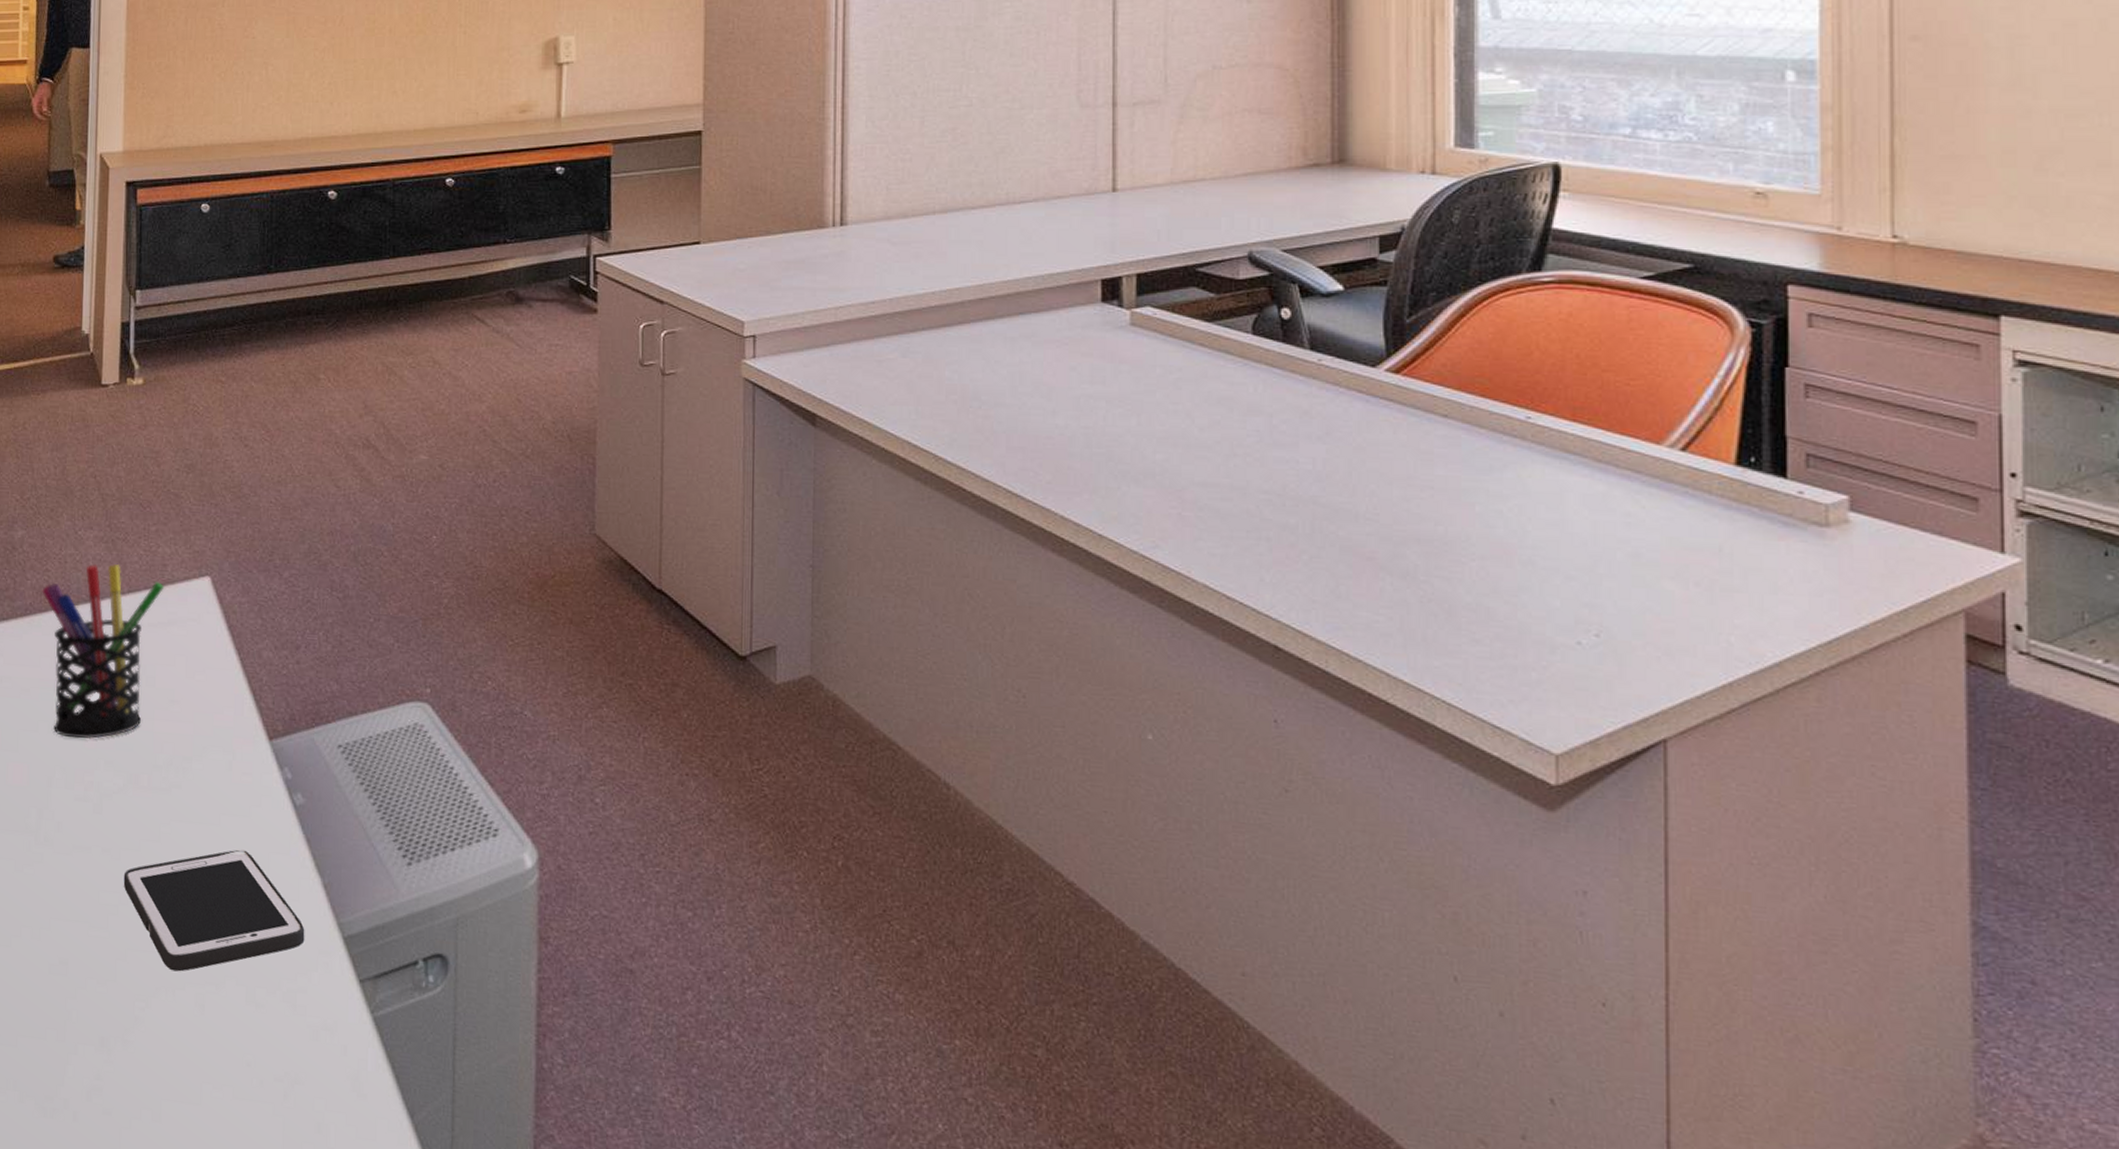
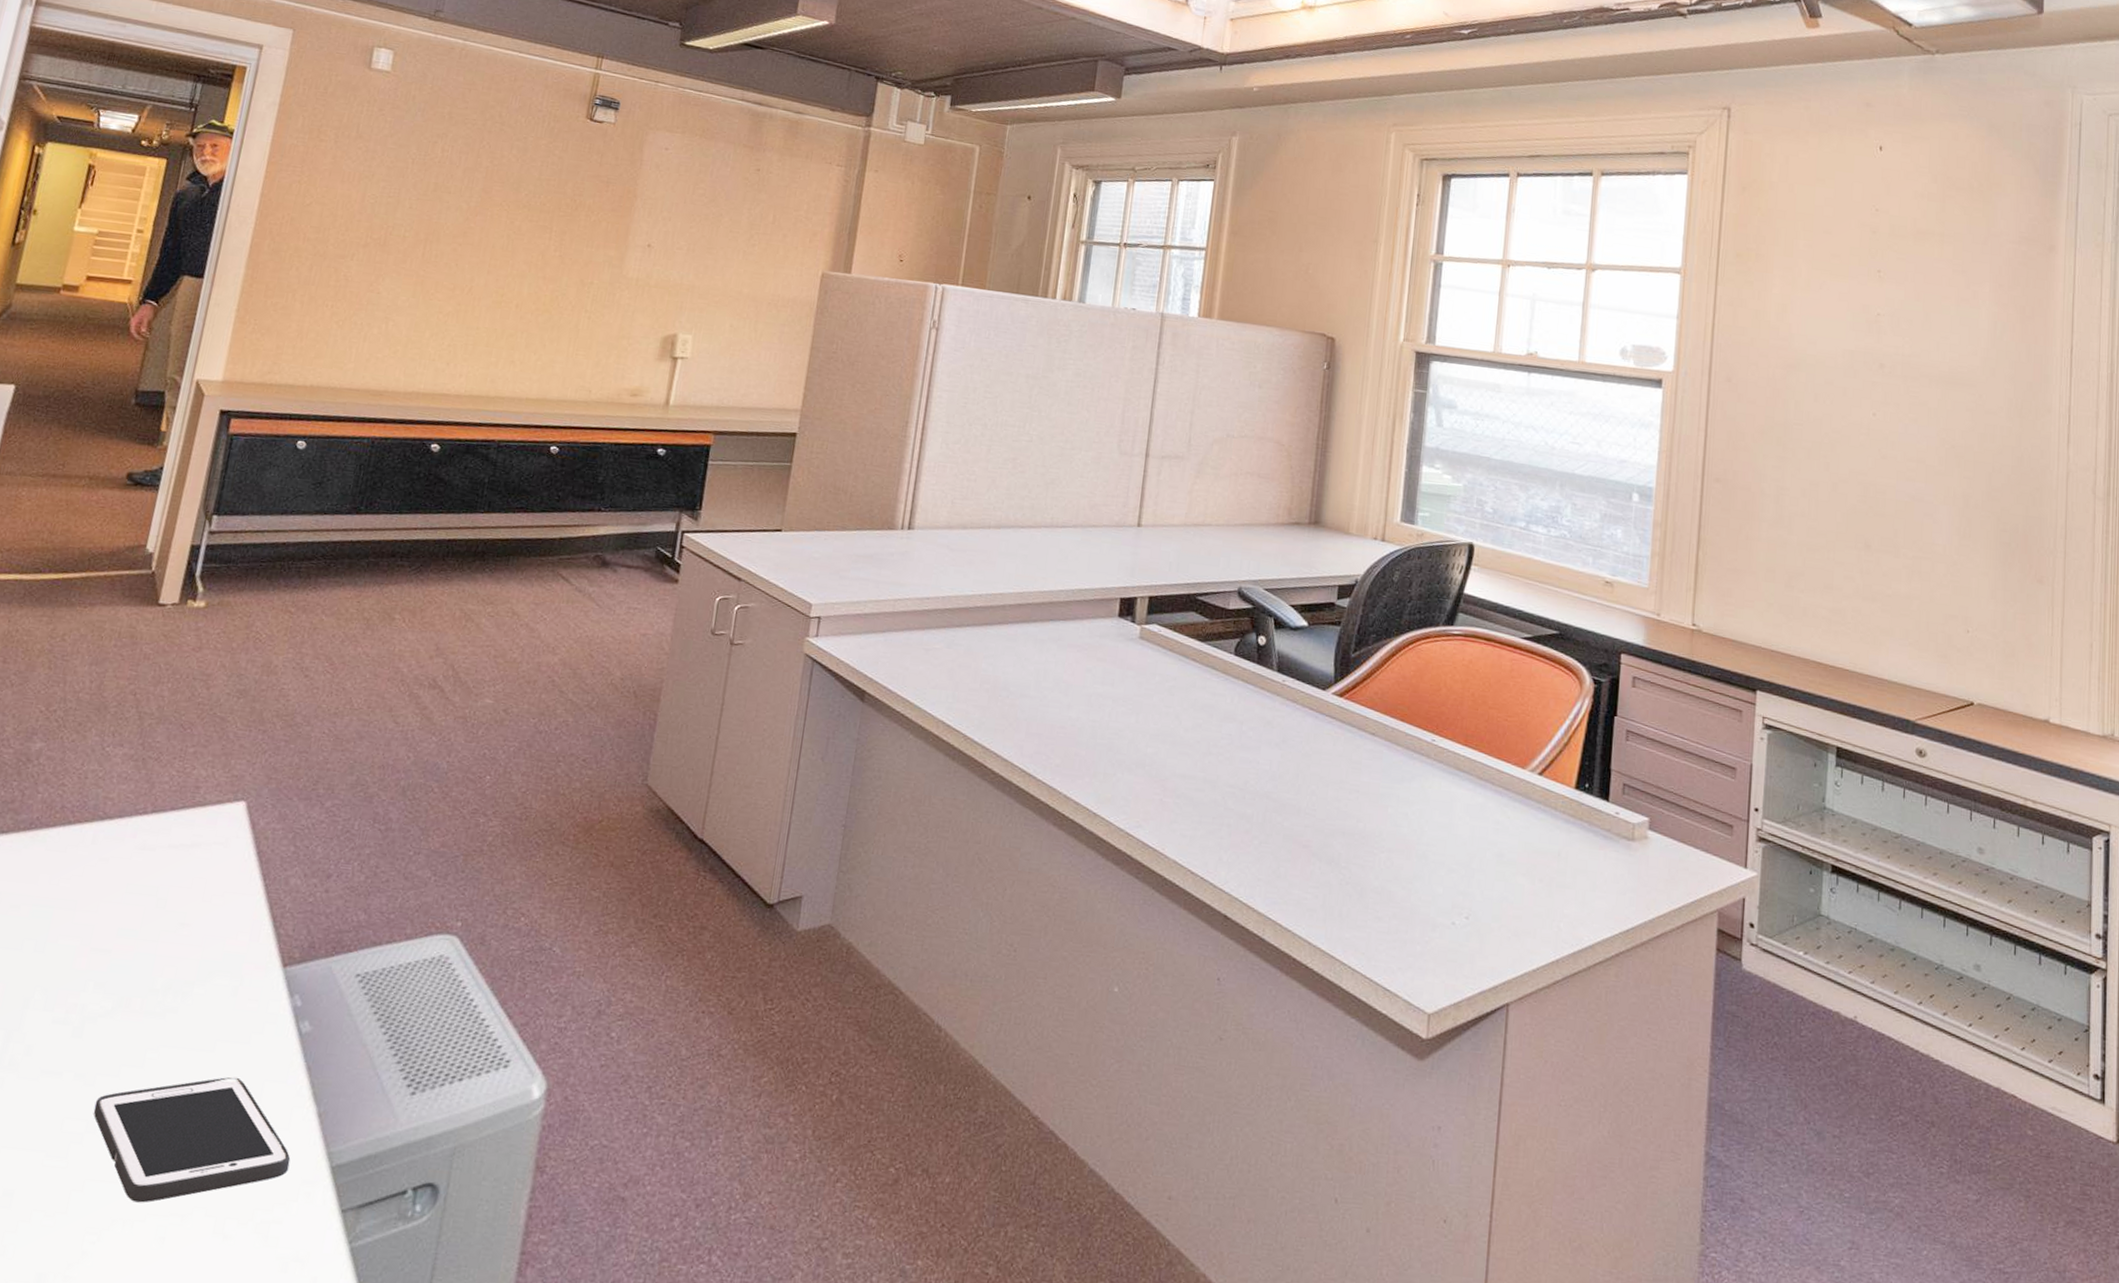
pen holder: present [42,564,165,739] -> none [41,782,194,959]

